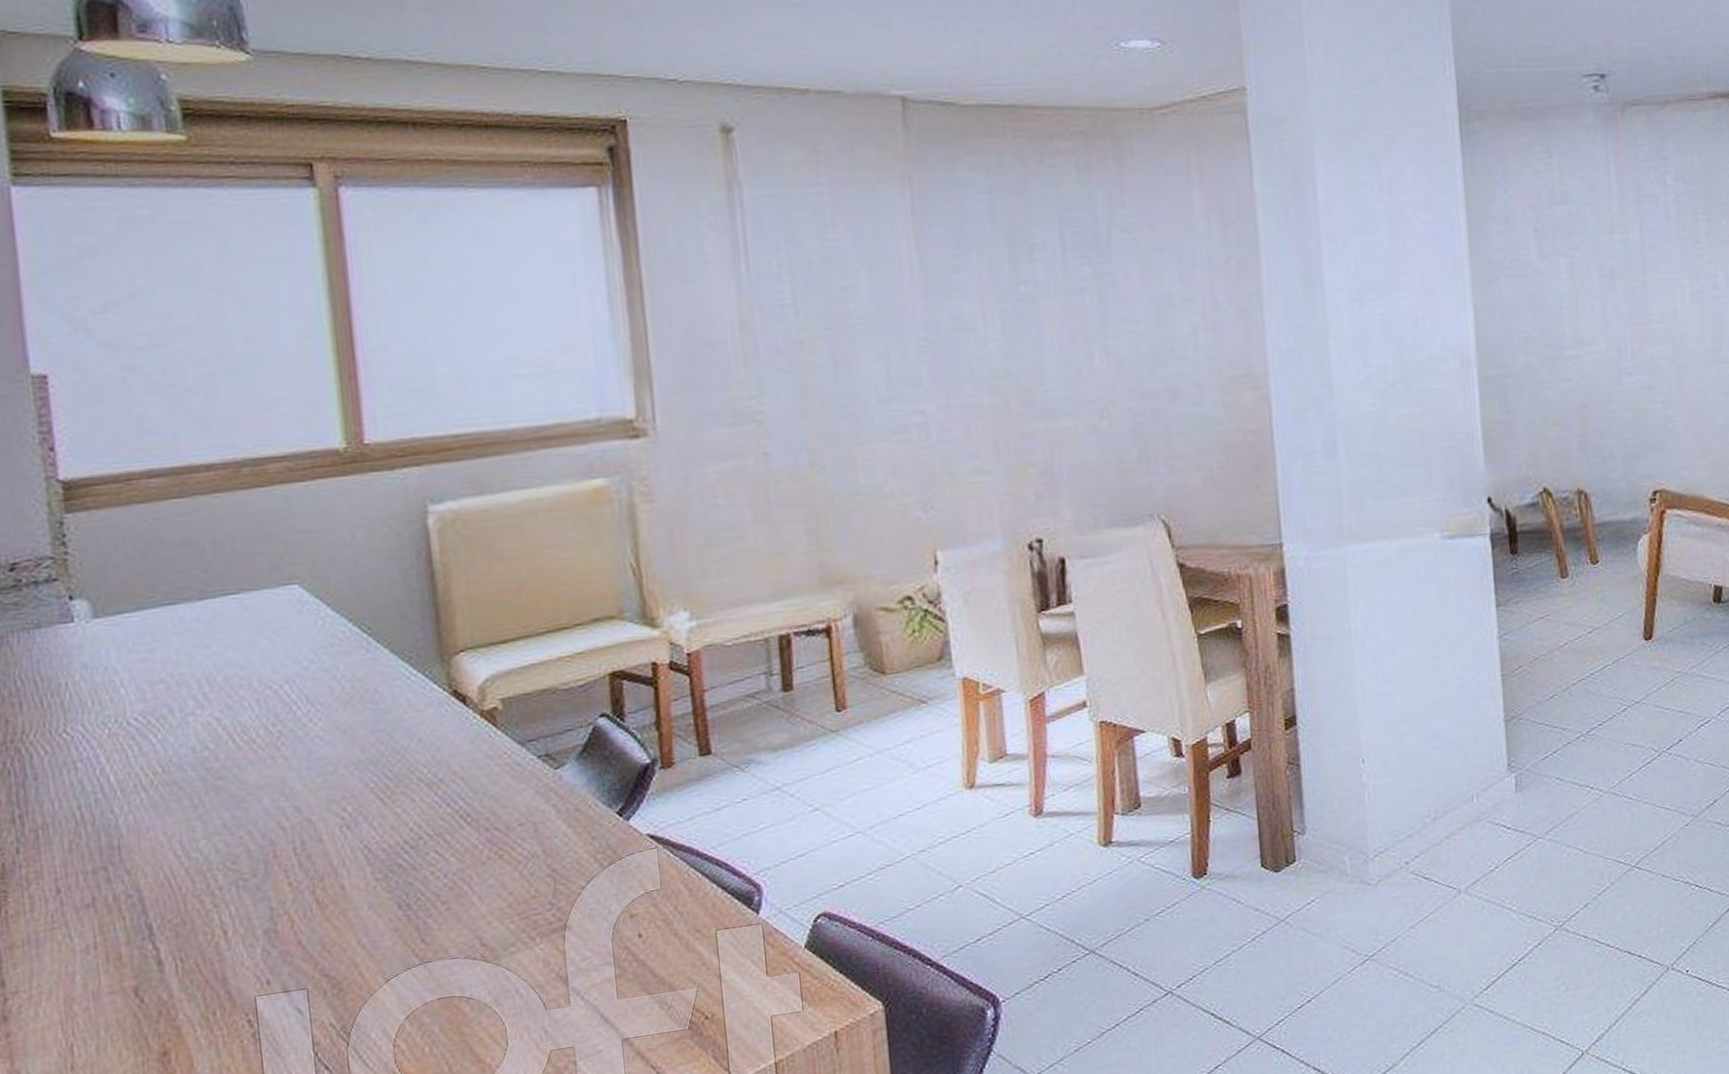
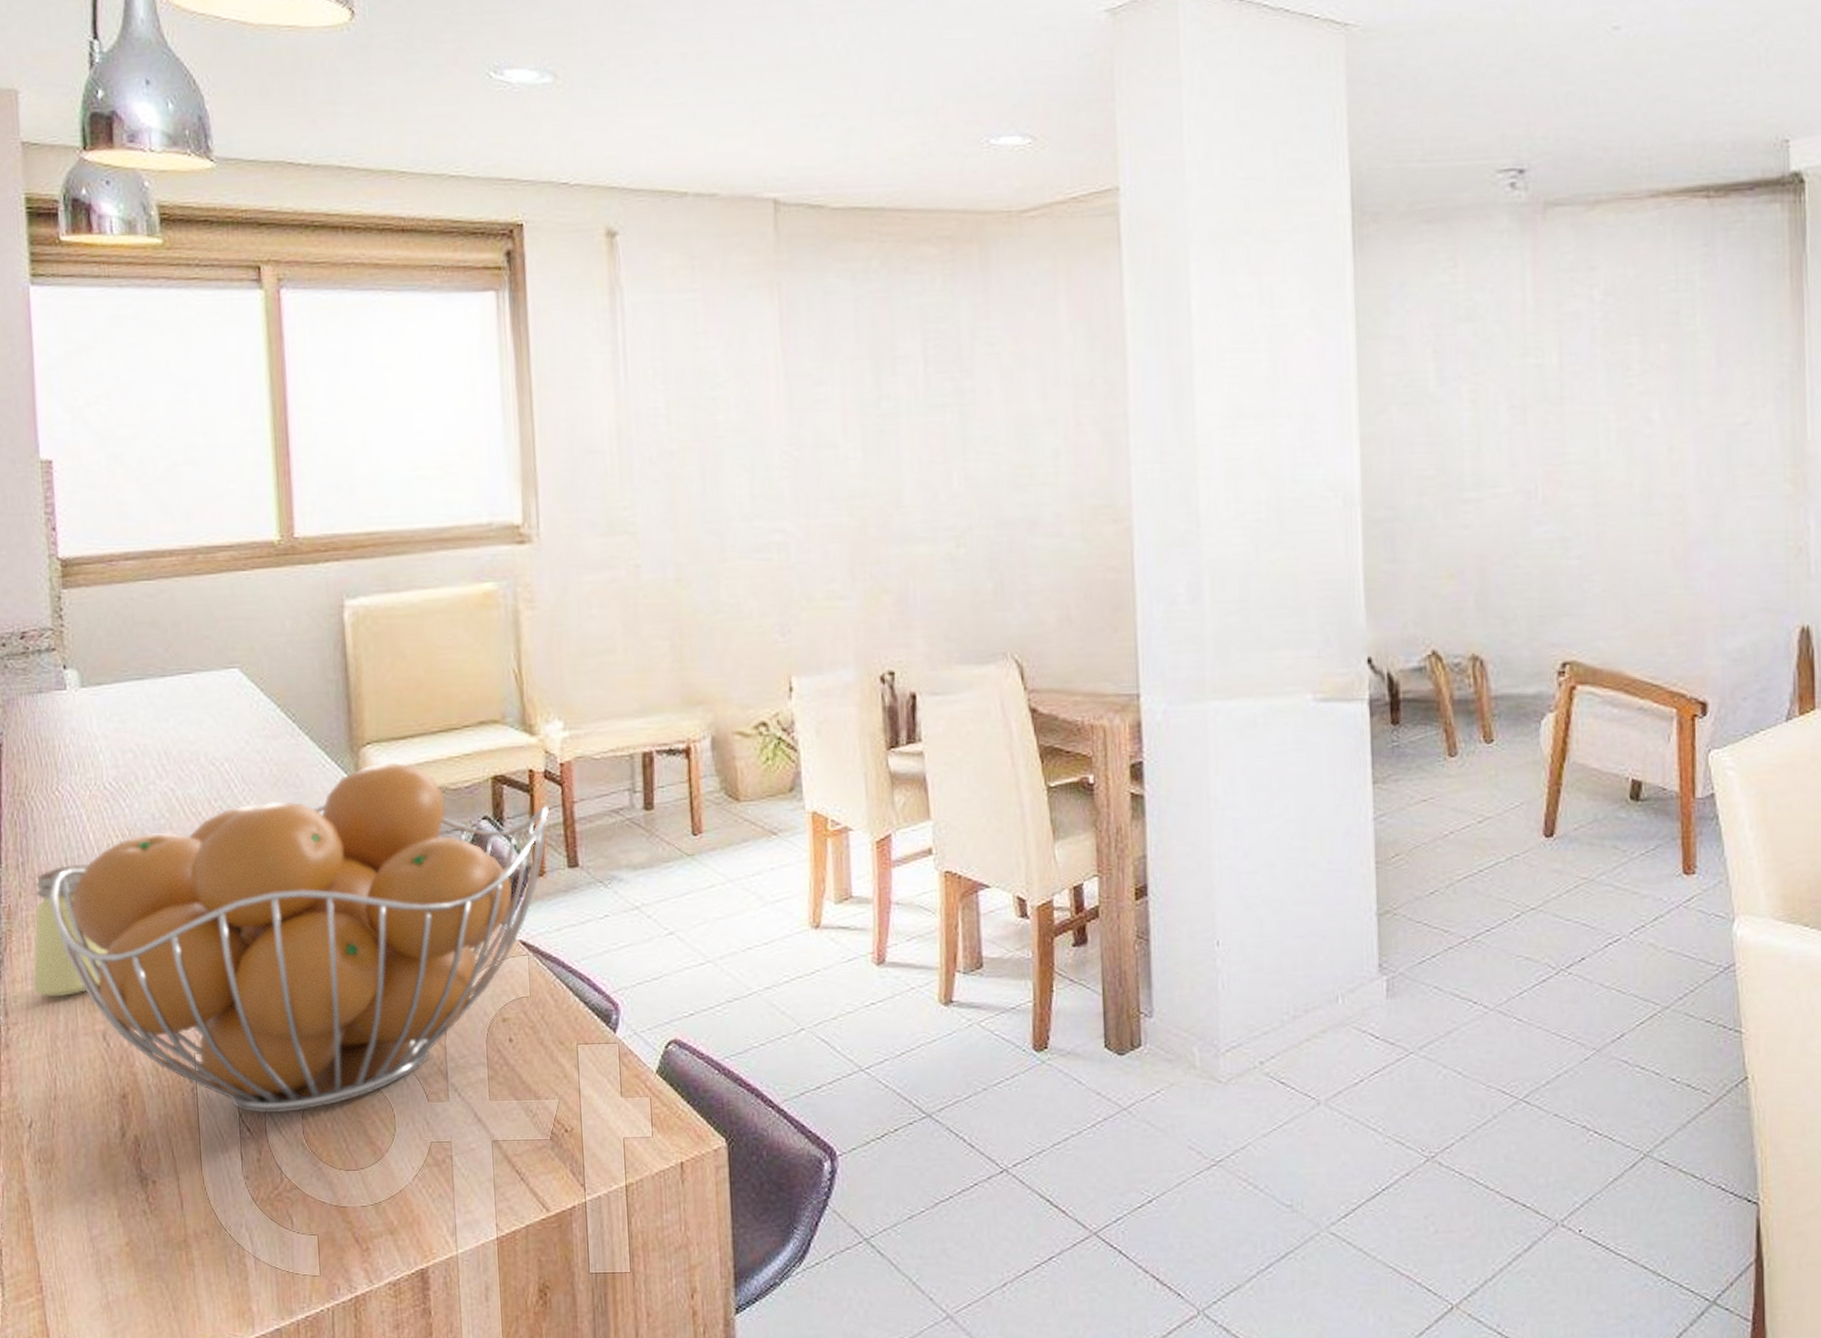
saltshaker: none [37,807,138,958] -> present [32,863,107,997]
fruit basket: none [57,669,677,1049] -> present [49,763,549,1114]

